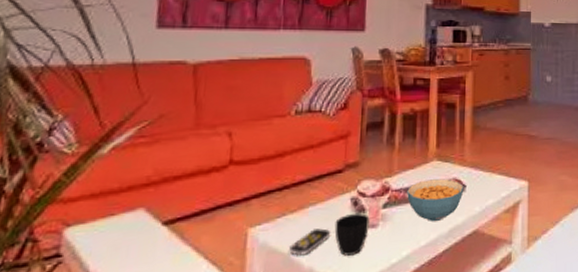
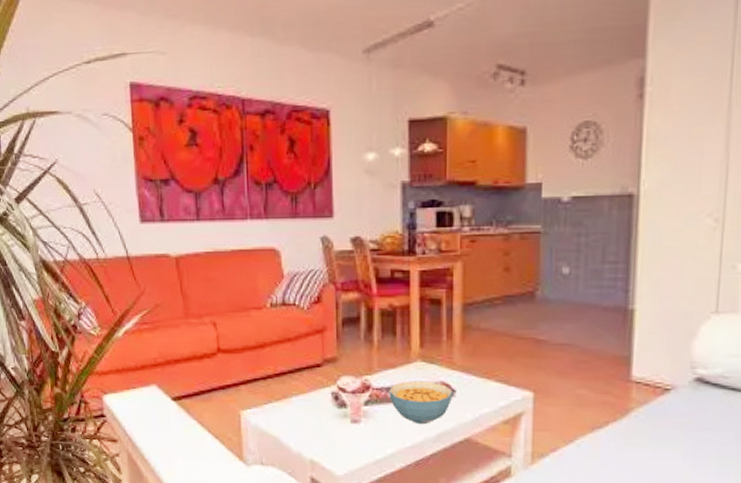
remote control: present [289,228,330,256] -> none [278,418,314,440]
cup: present [334,213,370,256] -> none [318,408,352,446]

